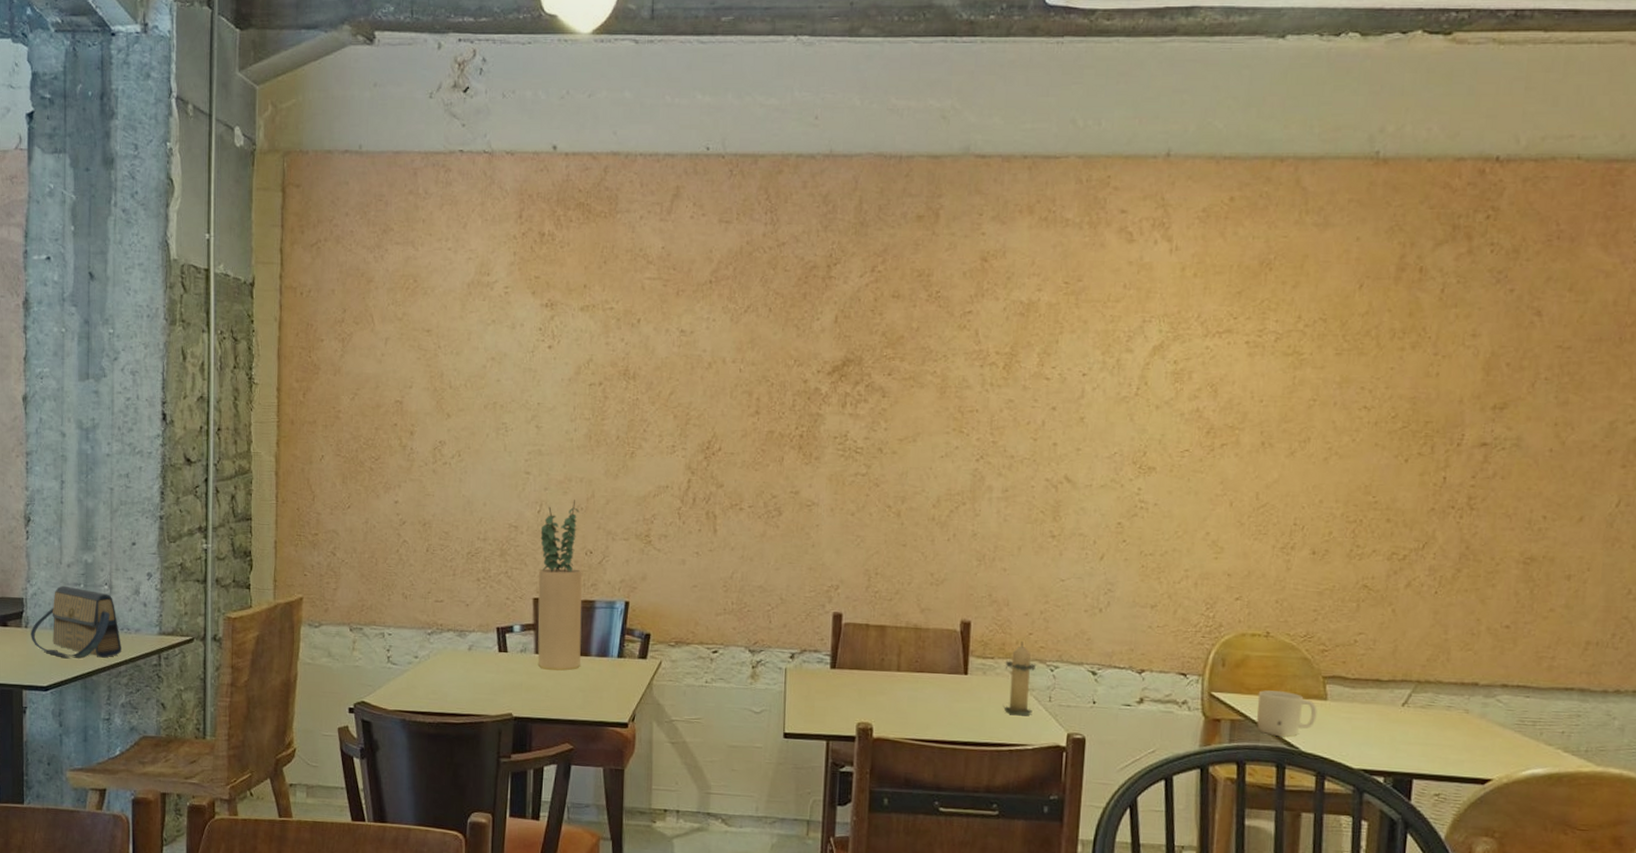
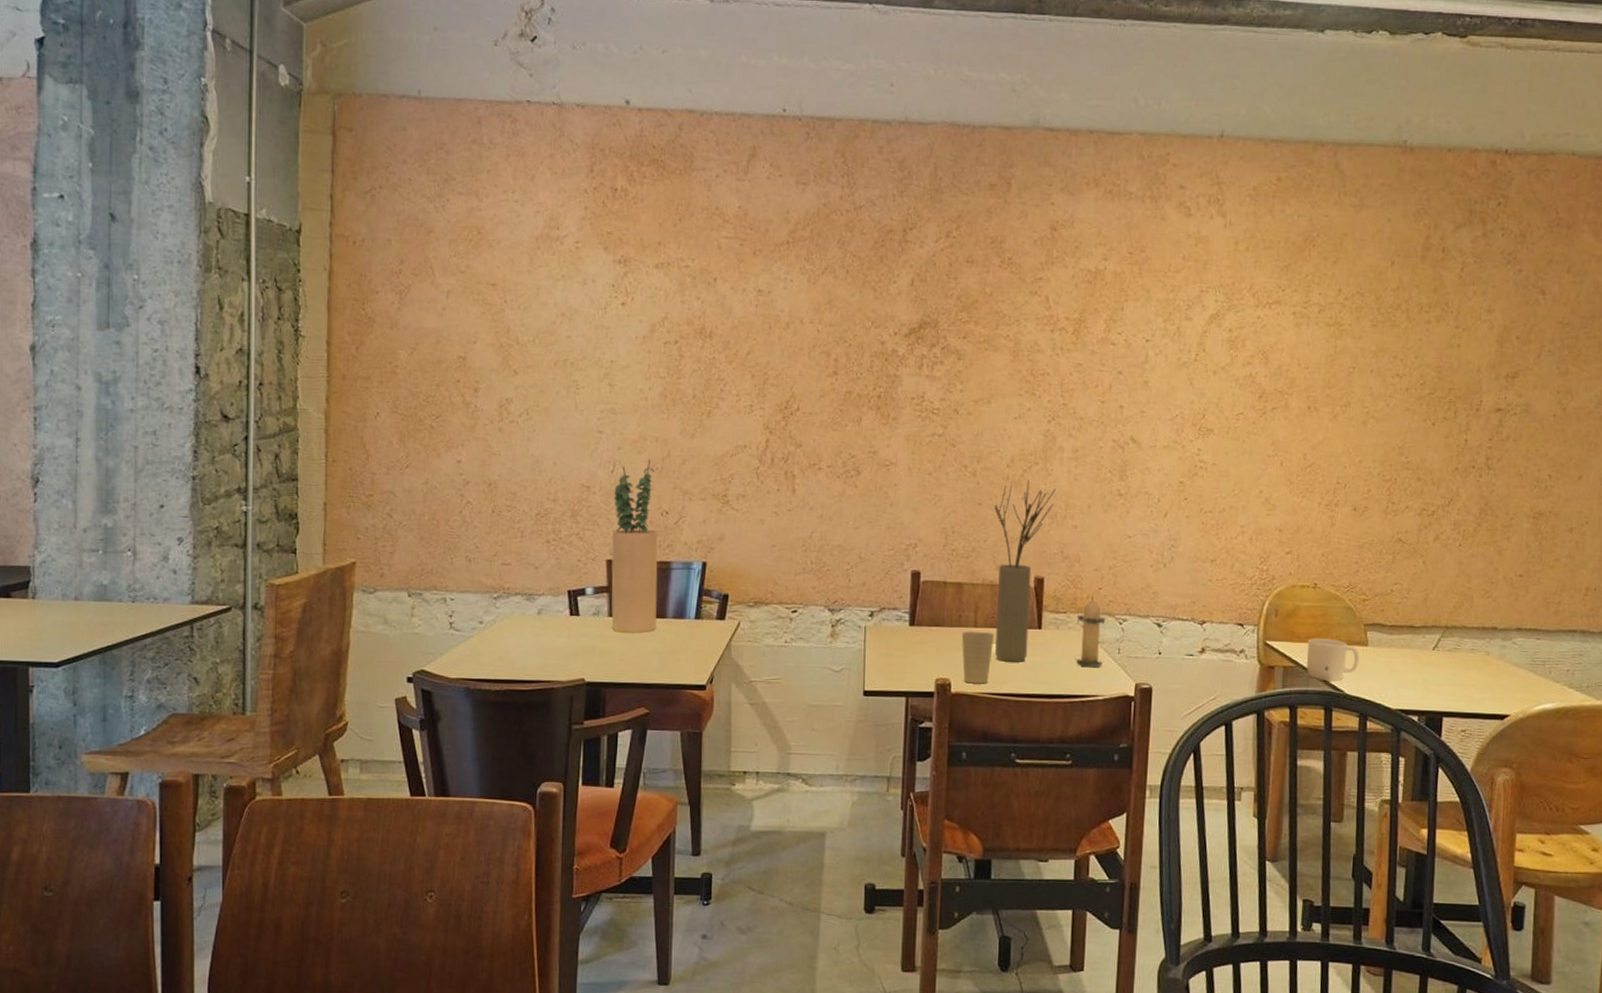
handbag: present [31,585,121,660] -> none [39,552,147,632]
cup: none [884,675,919,730] -> present [961,631,995,684]
vase: none [919,521,985,708] -> present [994,480,1057,662]

